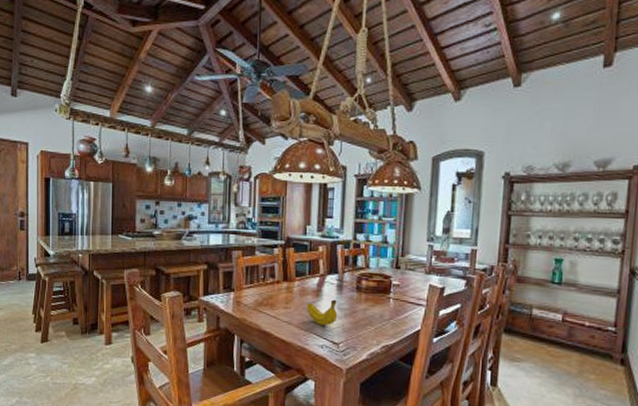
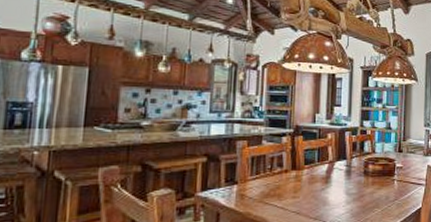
fruit: present [306,299,338,326] -> none [315,185,347,213]

